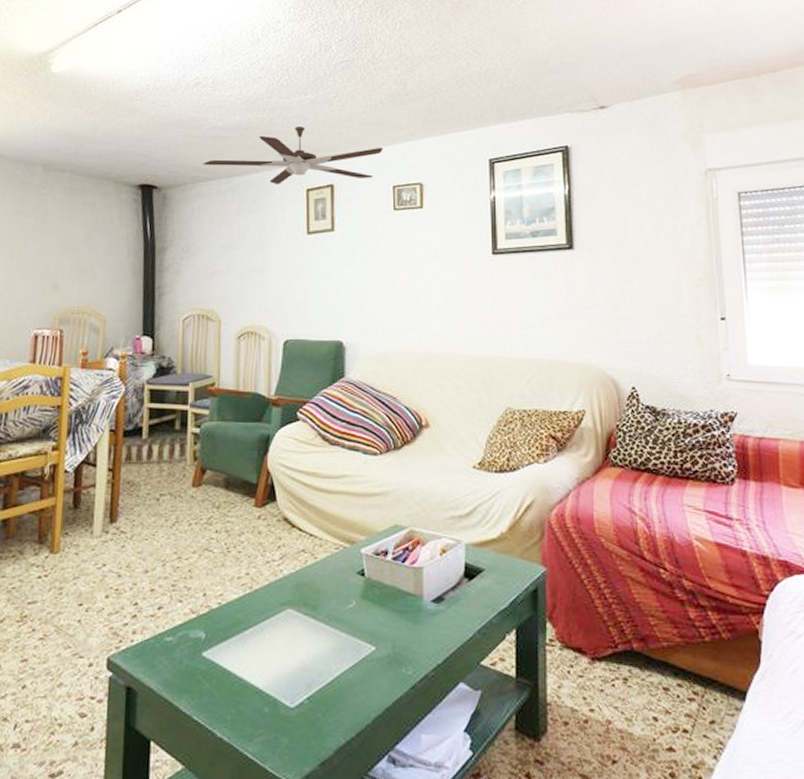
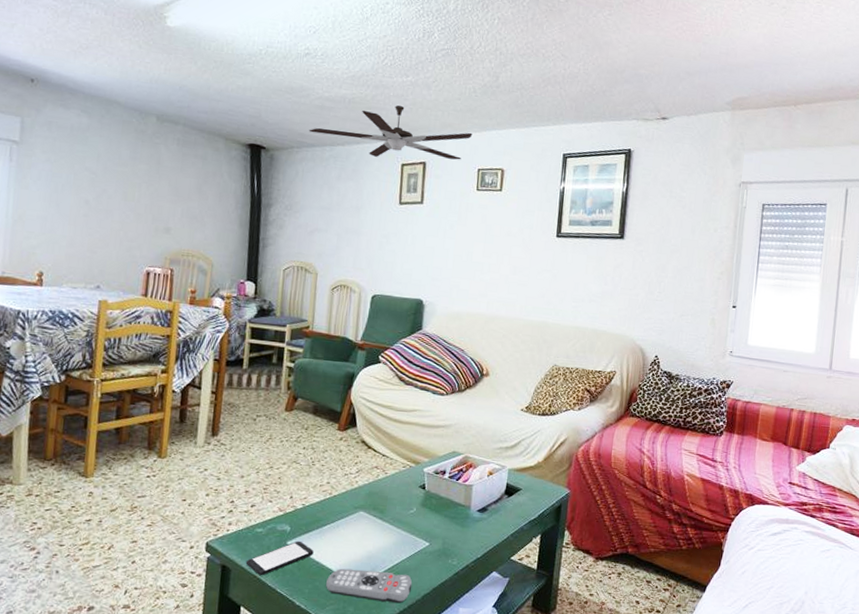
smartphone: none [154,650,235,698] -> present [245,540,314,575]
remote control: none [252,685,358,731] -> present [326,568,412,604]

